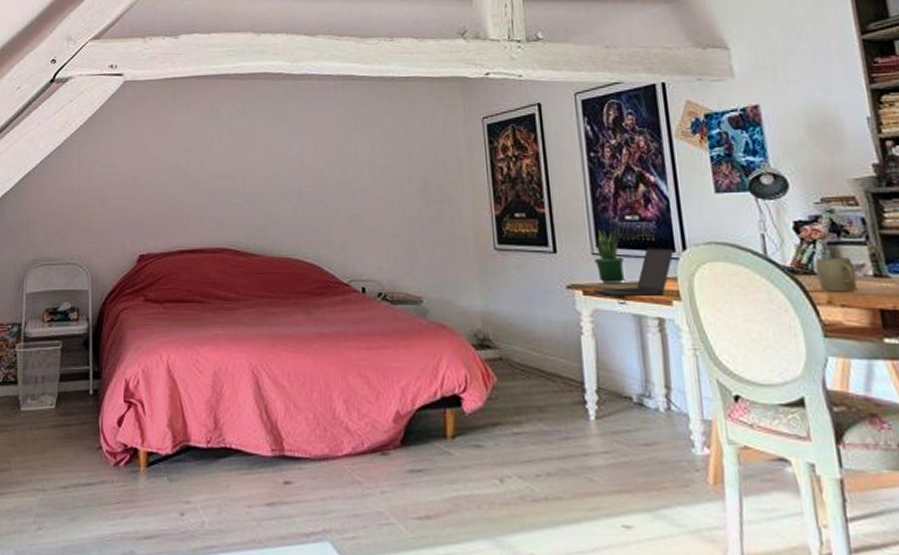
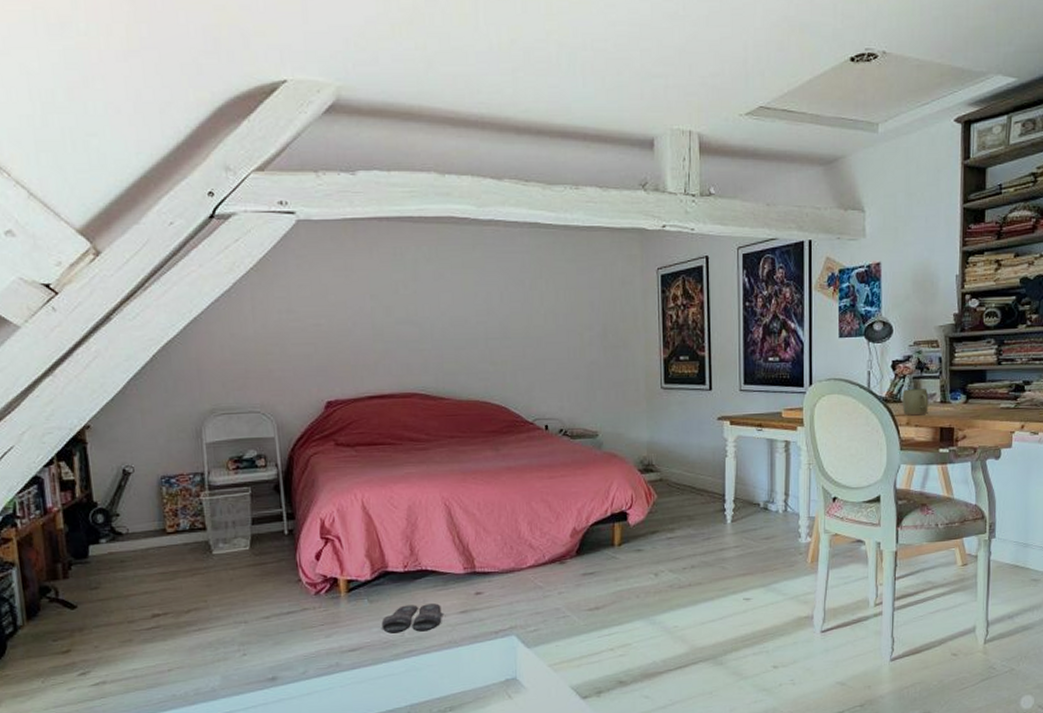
slippers: none [180,489,249,524] -> present [381,603,444,634]
laptop: present [592,248,674,297] -> none [737,384,802,426]
planter: present [594,229,624,284] -> none [741,369,764,415]

